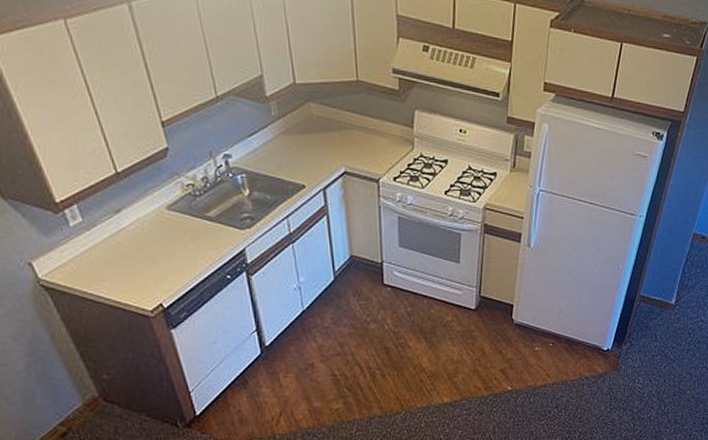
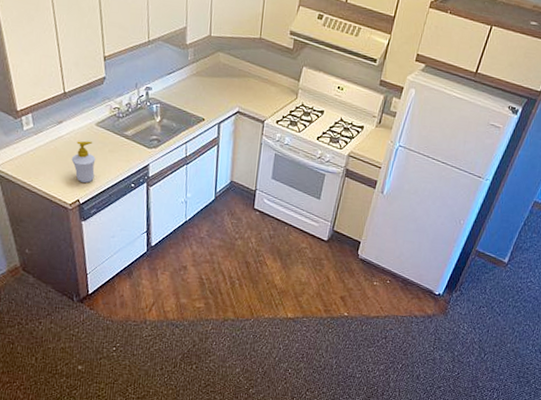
soap bottle: none [142,230,177,282] -> present [71,140,96,183]

